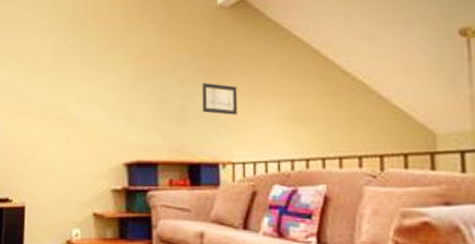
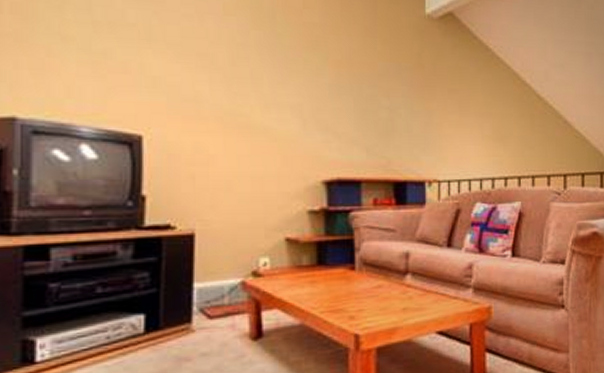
wall art: present [202,83,237,115] -> none [409,97,444,132]

